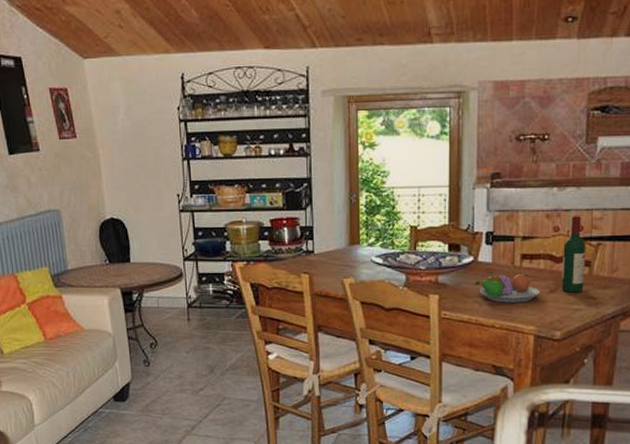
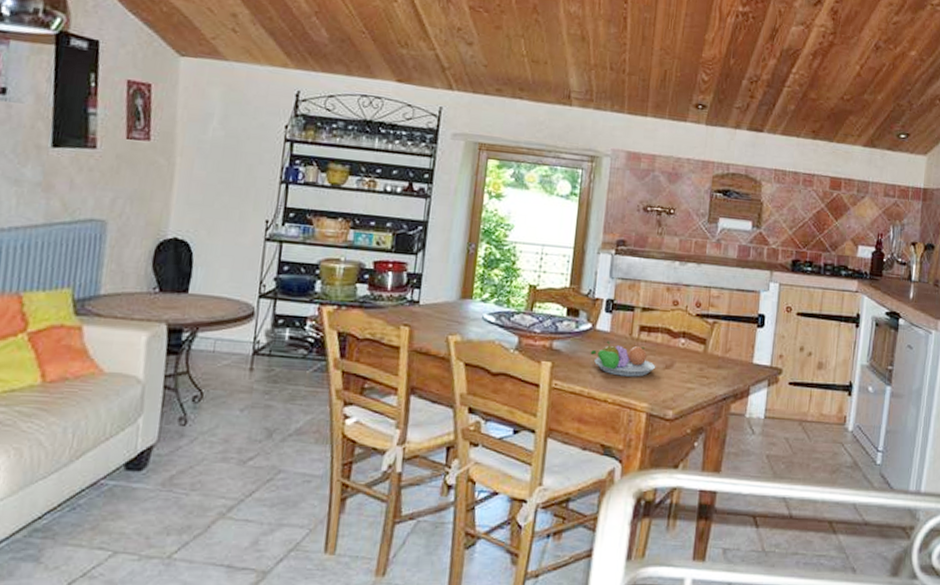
wine bottle: present [561,215,587,293] -> none [676,291,703,371]

